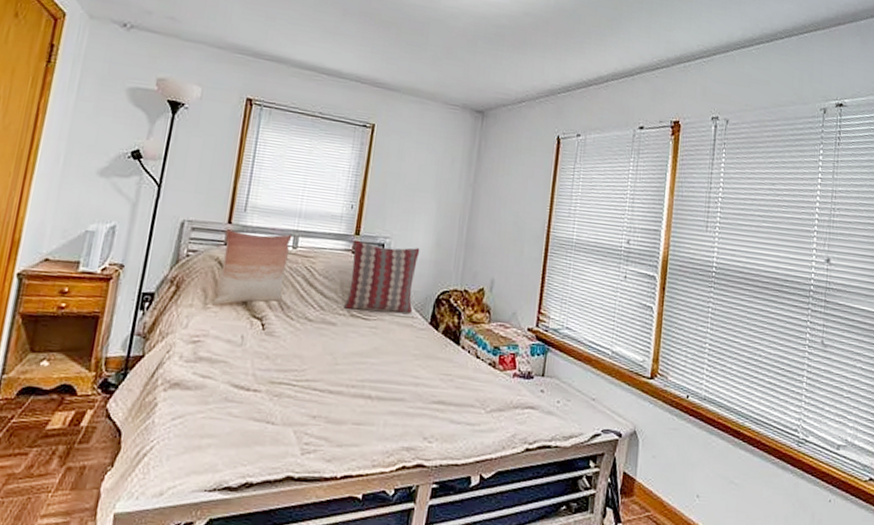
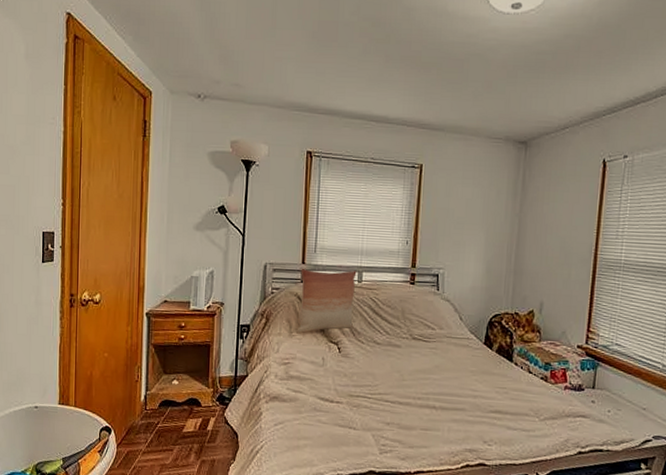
pillow: present [344,240,420,314] -> none [406,272,472,335]

